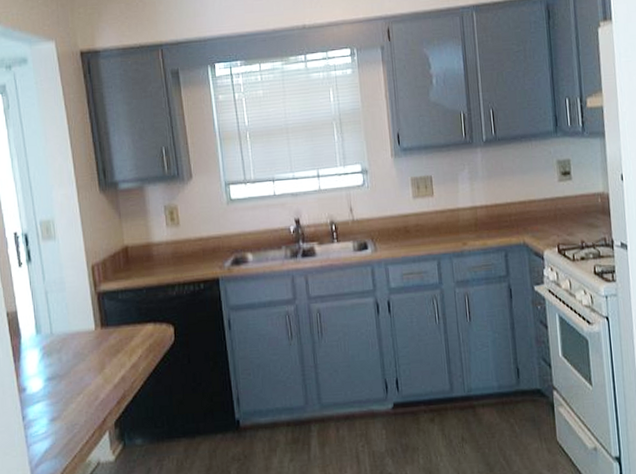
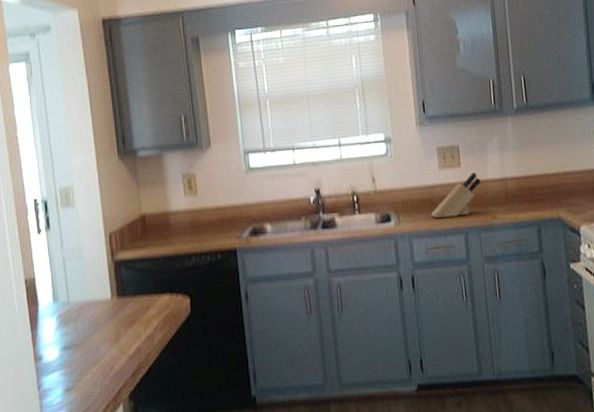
knife block: none [405,201,452,245] -> present [430,172,481,218]

